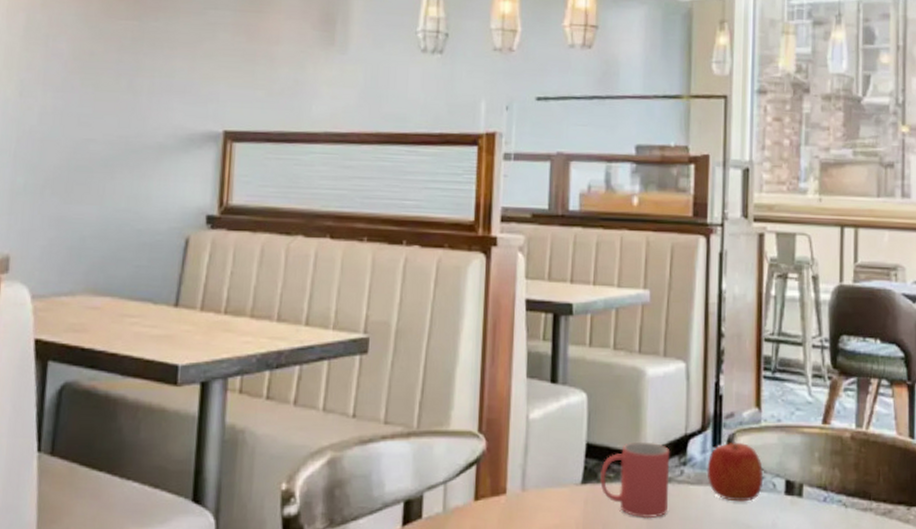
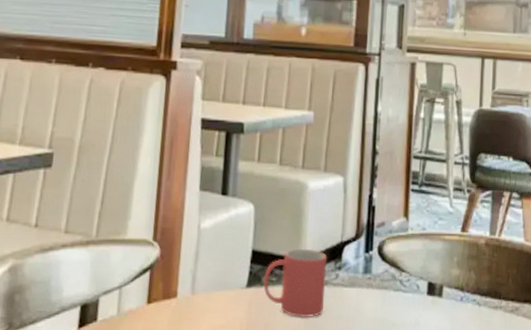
apple: present [706,439,764,502] -> none [359,246,409,302]

